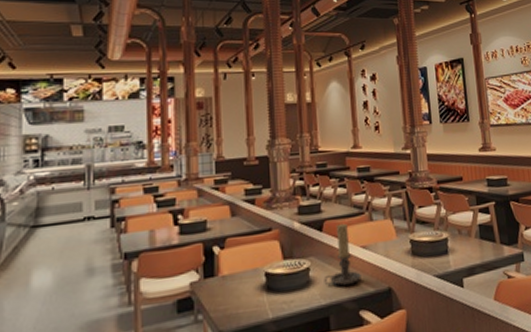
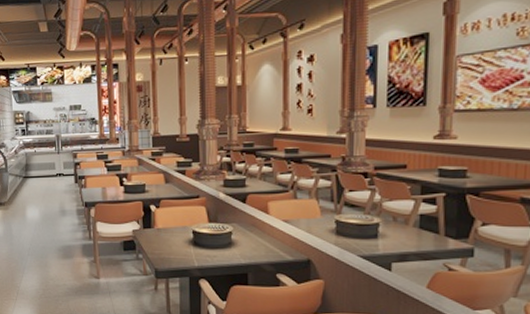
candle holder: present [324,223,362,286] -> none [244,198,281,252]

